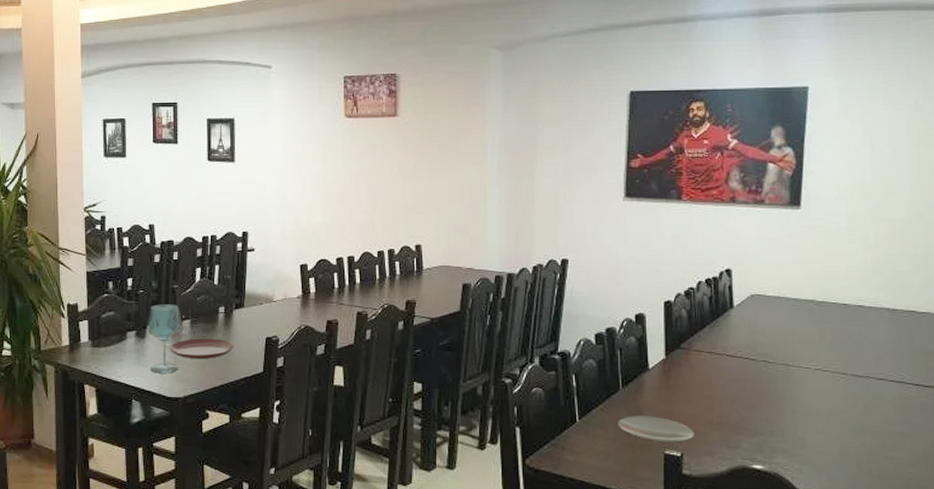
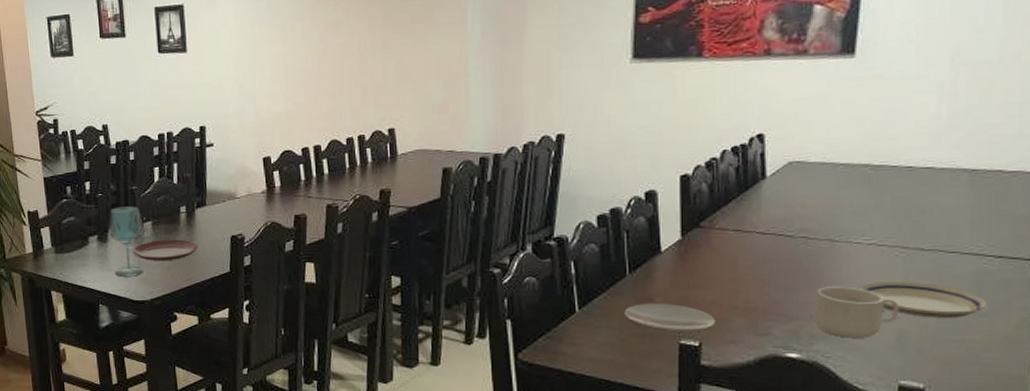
cup: none [774,406,842,453] -> present [813,286,900,338]
plate: none [809,402,909,437] -> present [859,281,987,318]

